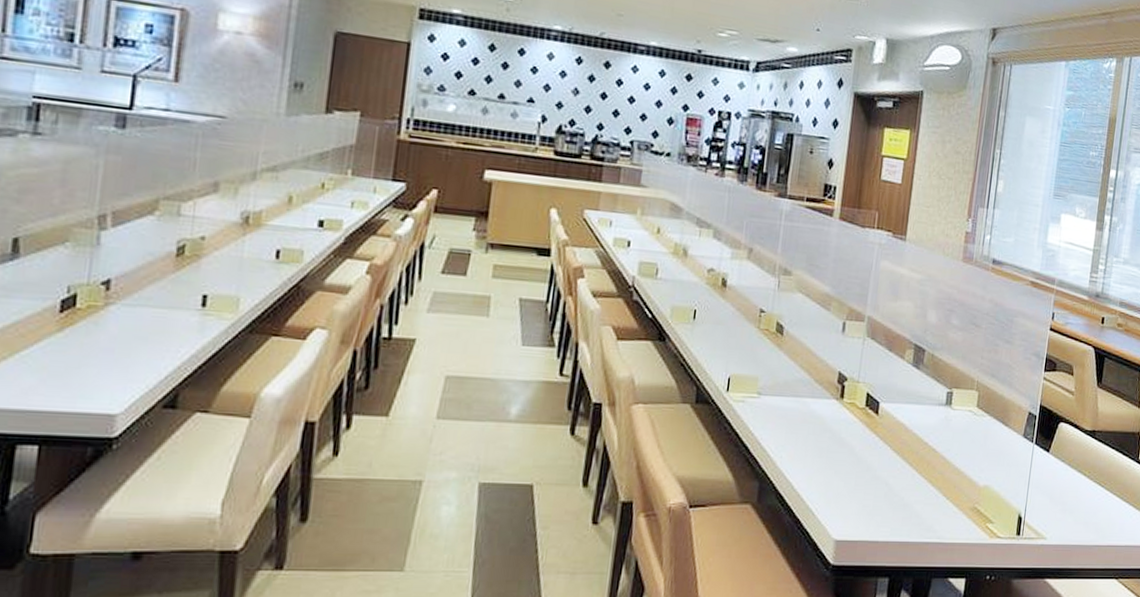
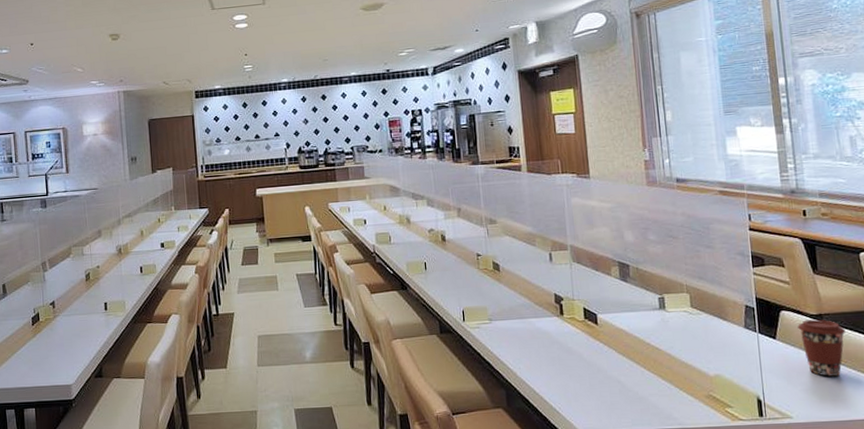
coffee cup: none [1071,435,1112,498] -> present [798,319,846,377]

